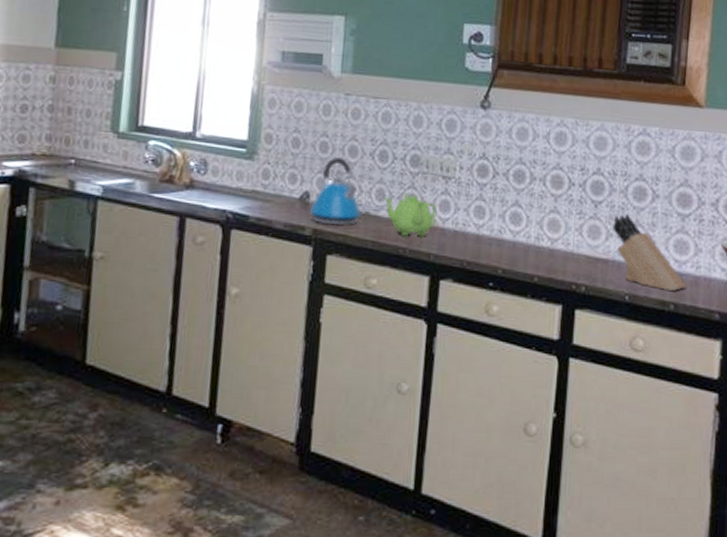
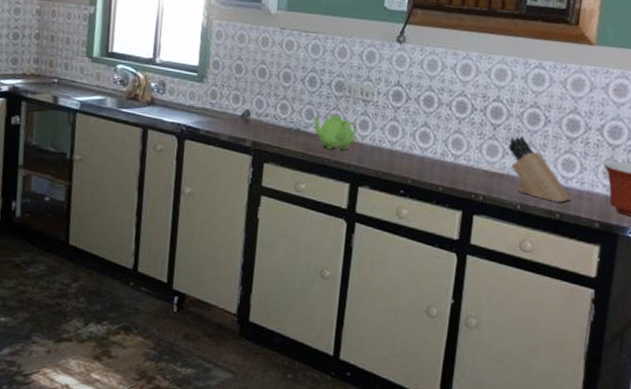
kettle: present [310,156,361,226] -> none [250,81,293,140]

